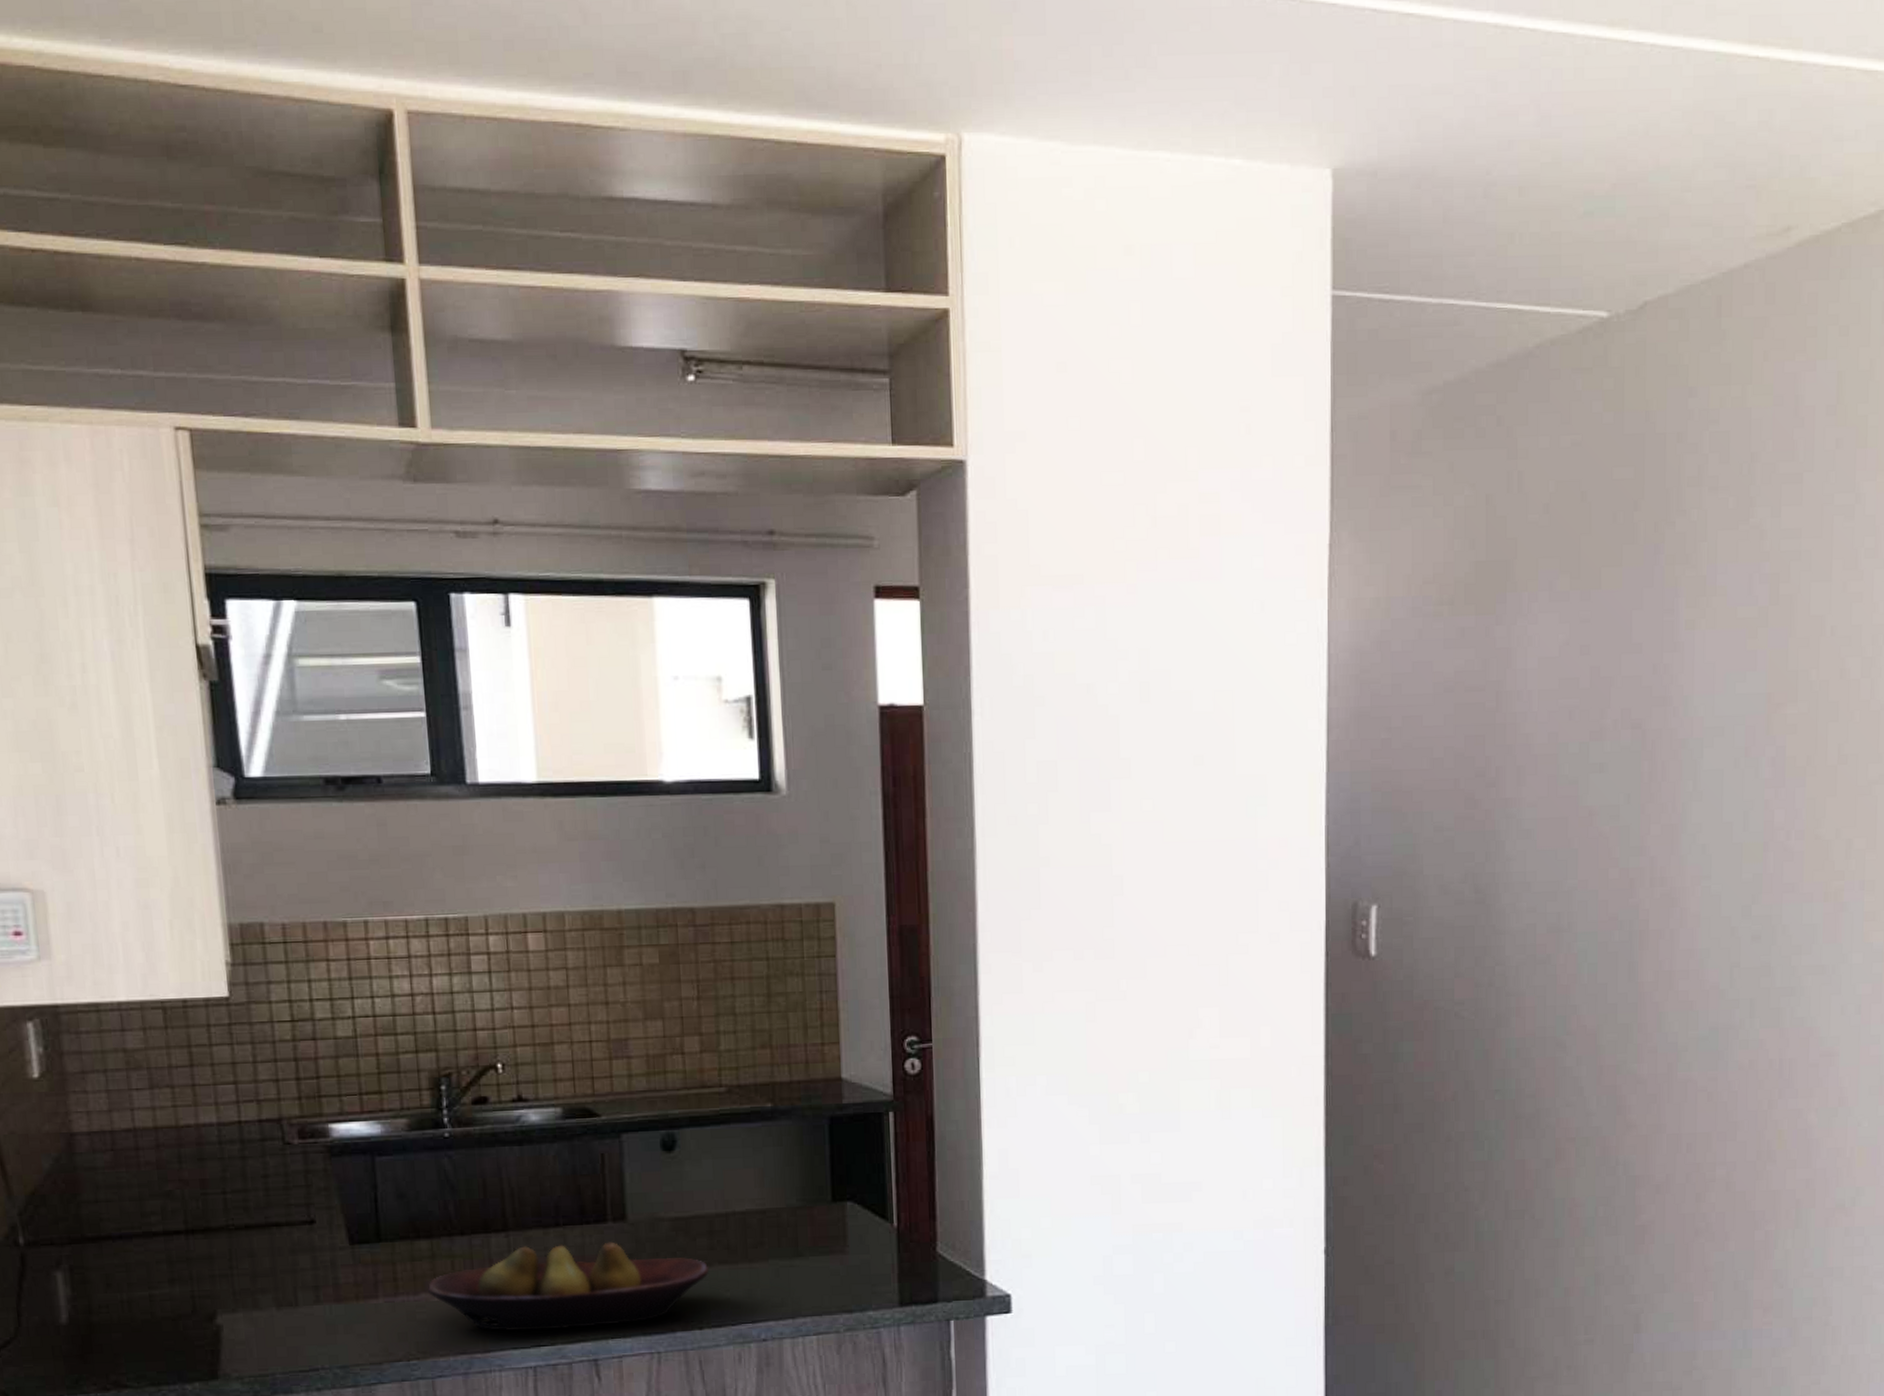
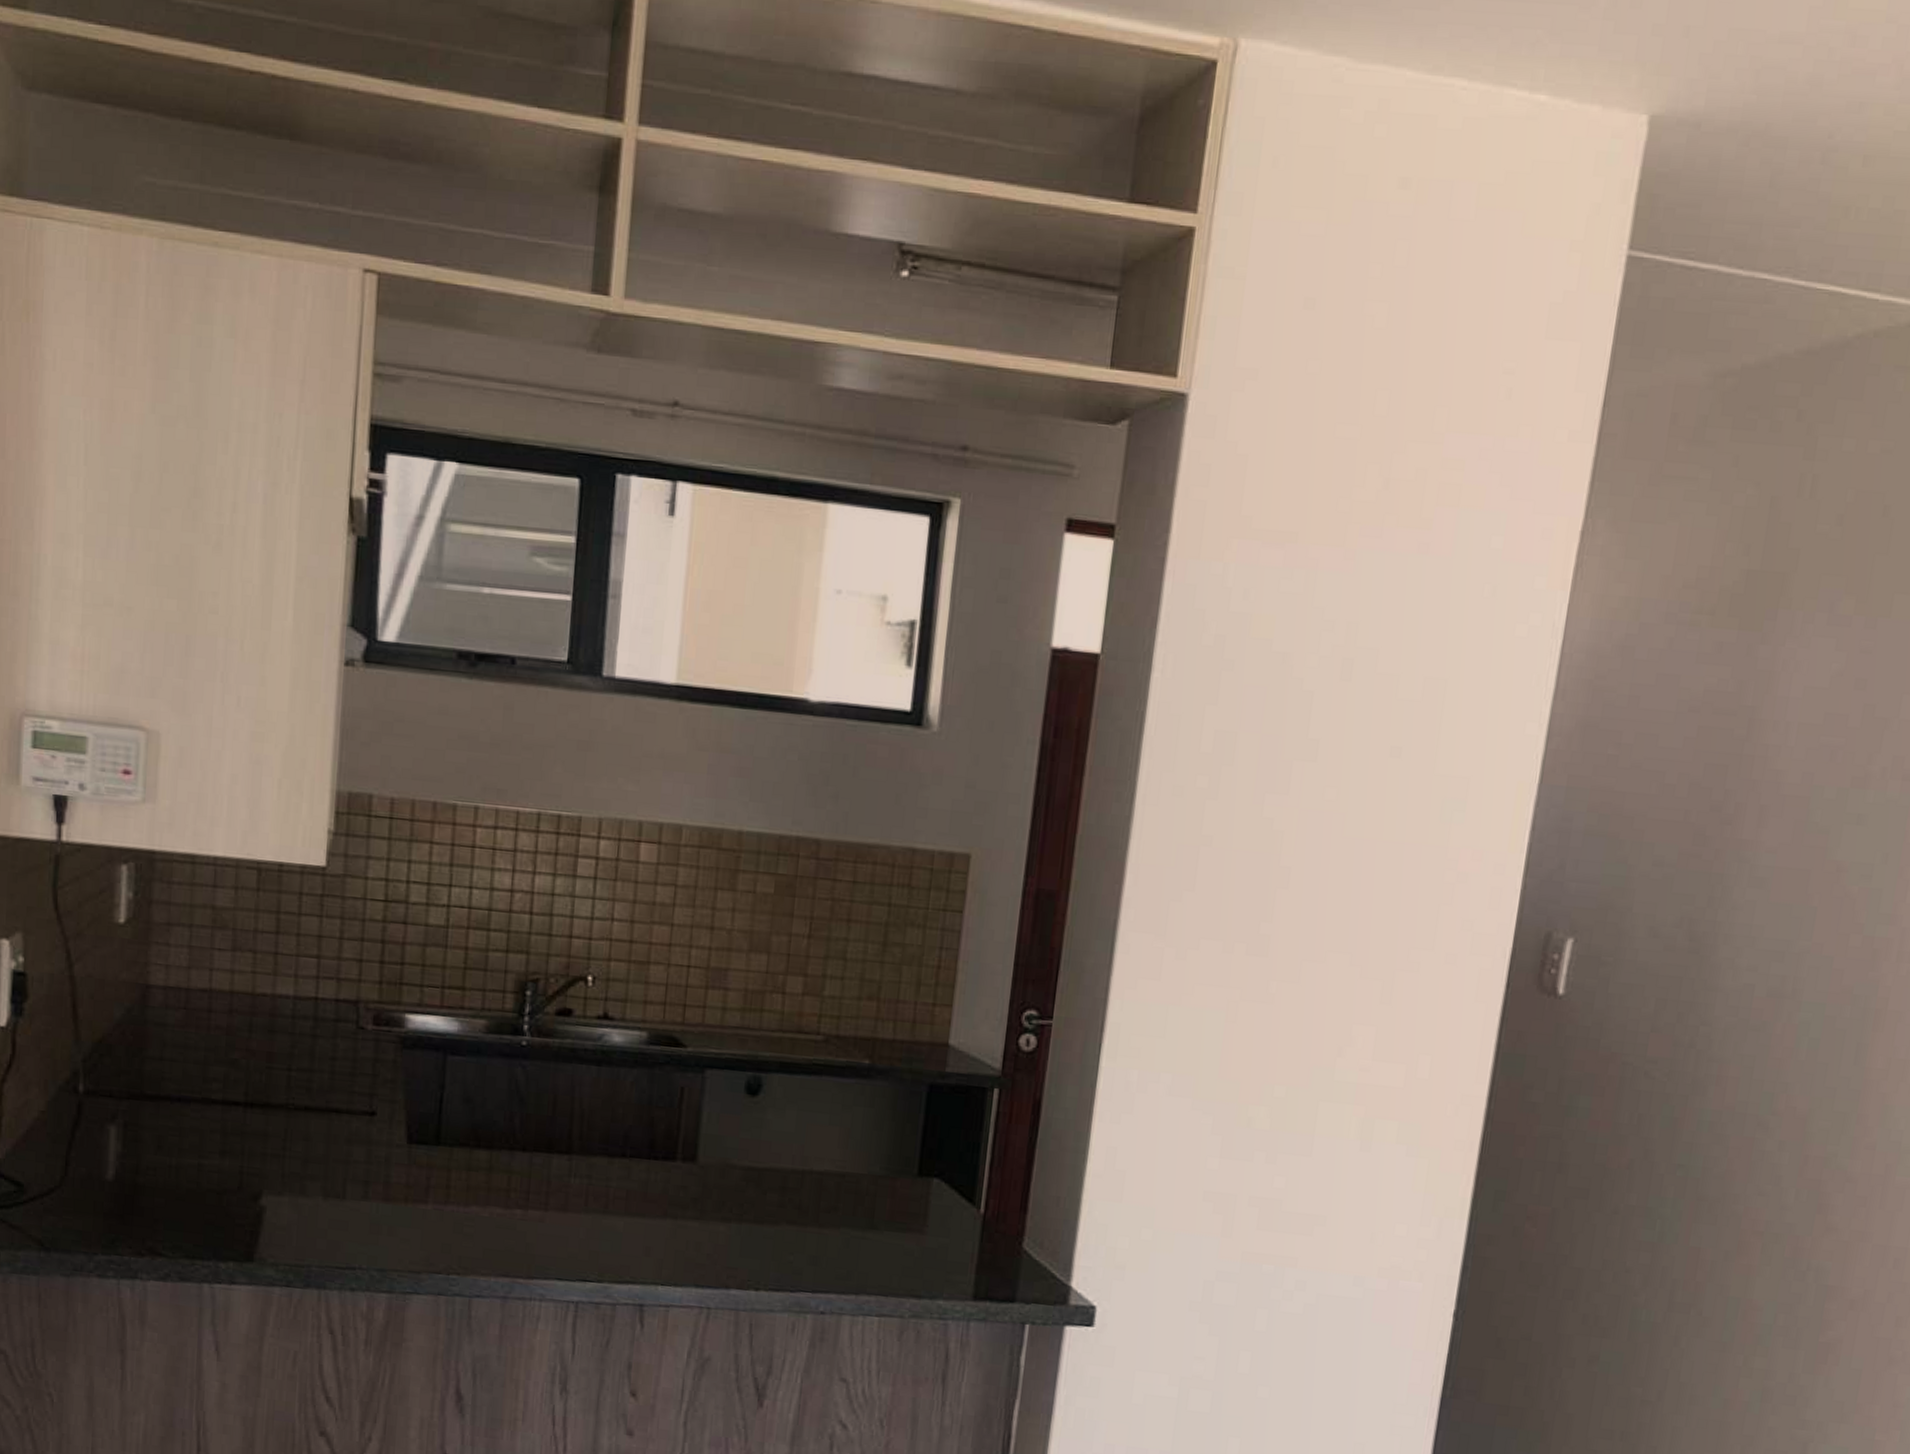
fruit bowl: present [428,1242,710,1332] -> none [480,1172,776,1273]

